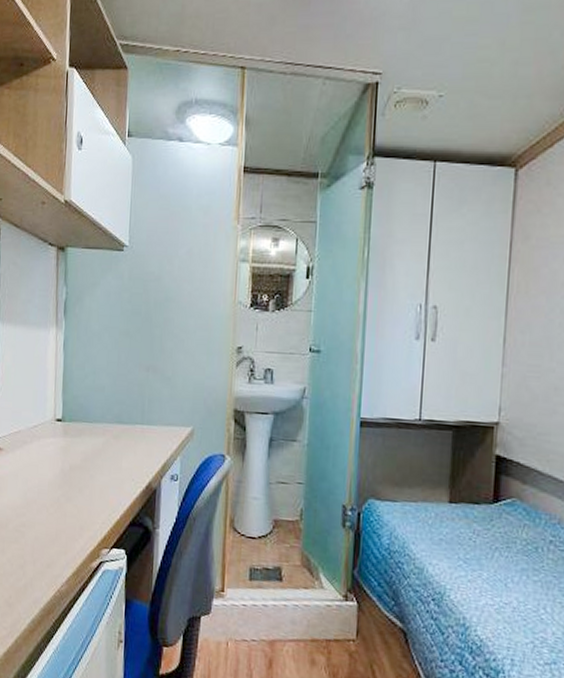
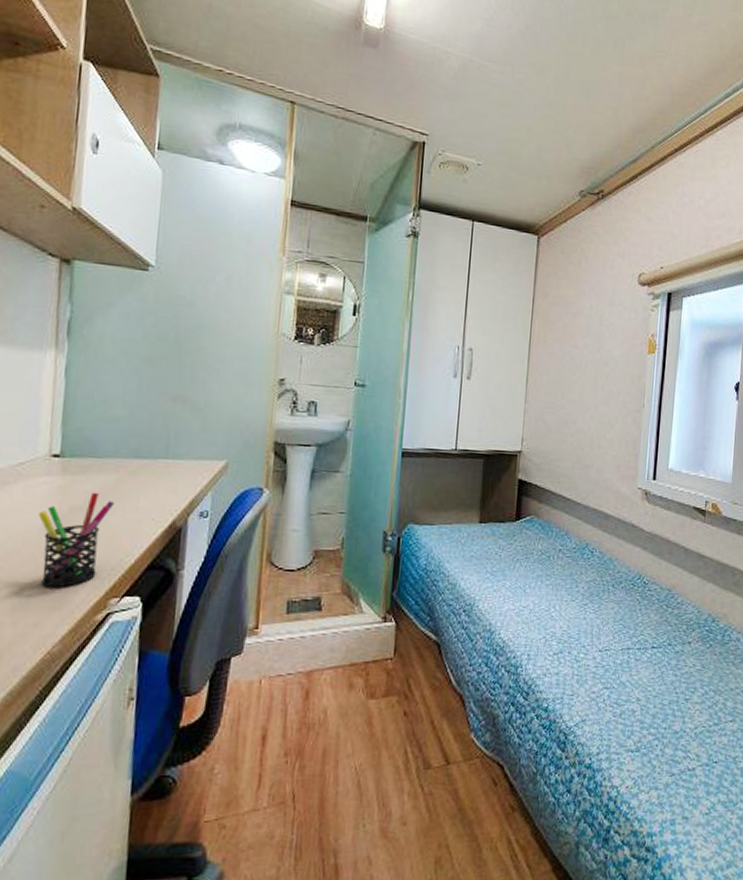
pen holder: none [47,453,104,535] -> present [37,492,115,587]

